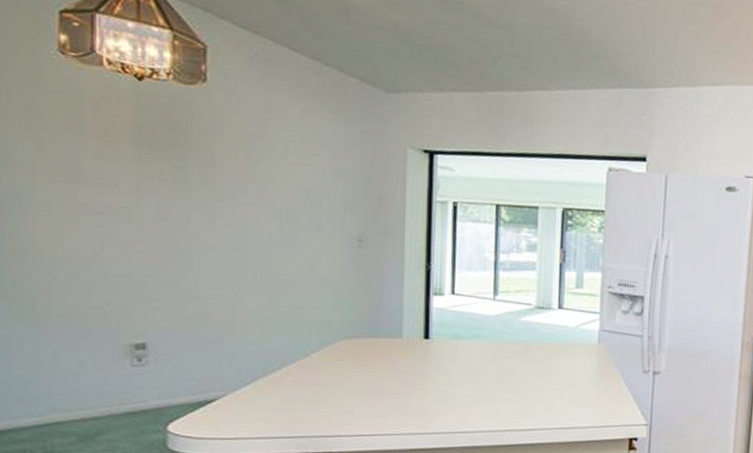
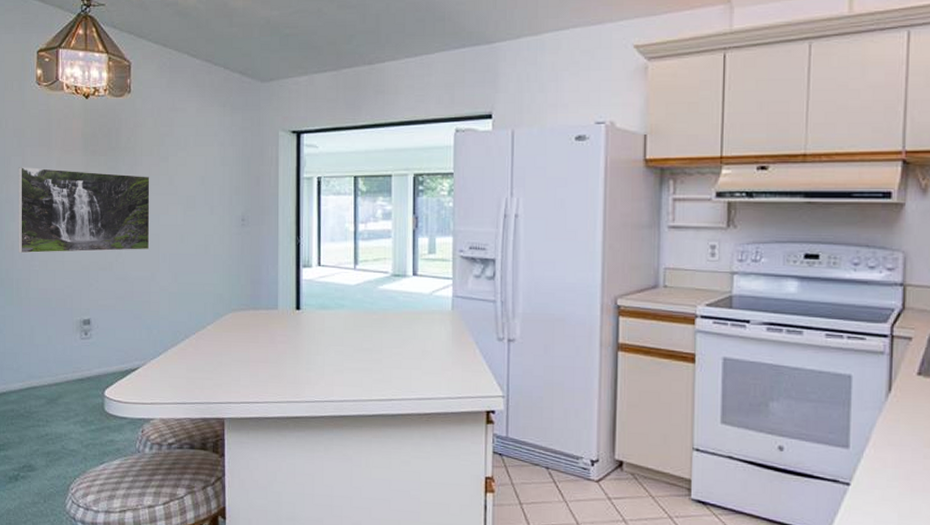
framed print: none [29,154,234,267] -> present [18,167,150,254]

